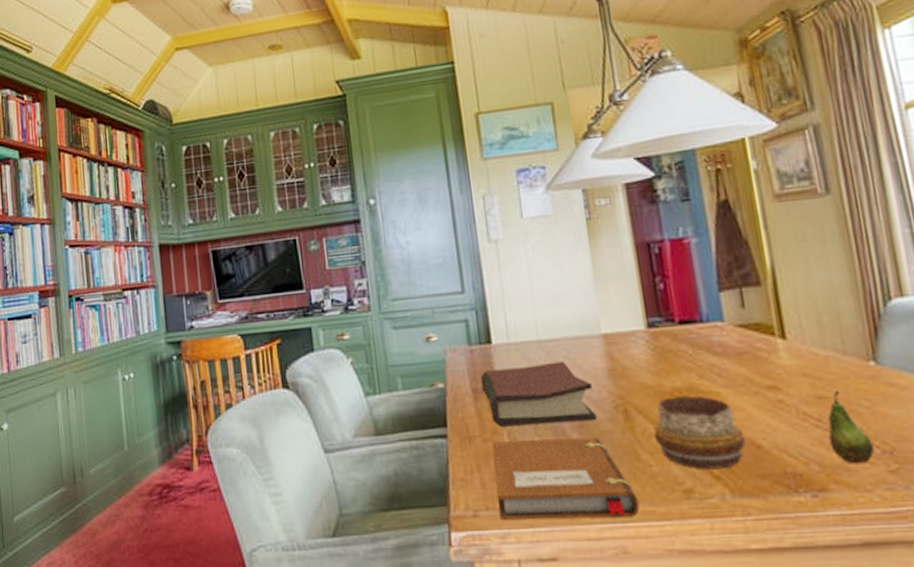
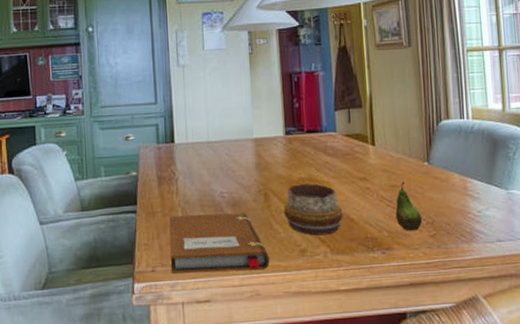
hardback book: present [480,361,598,427] -> none [164,157,246,205]

